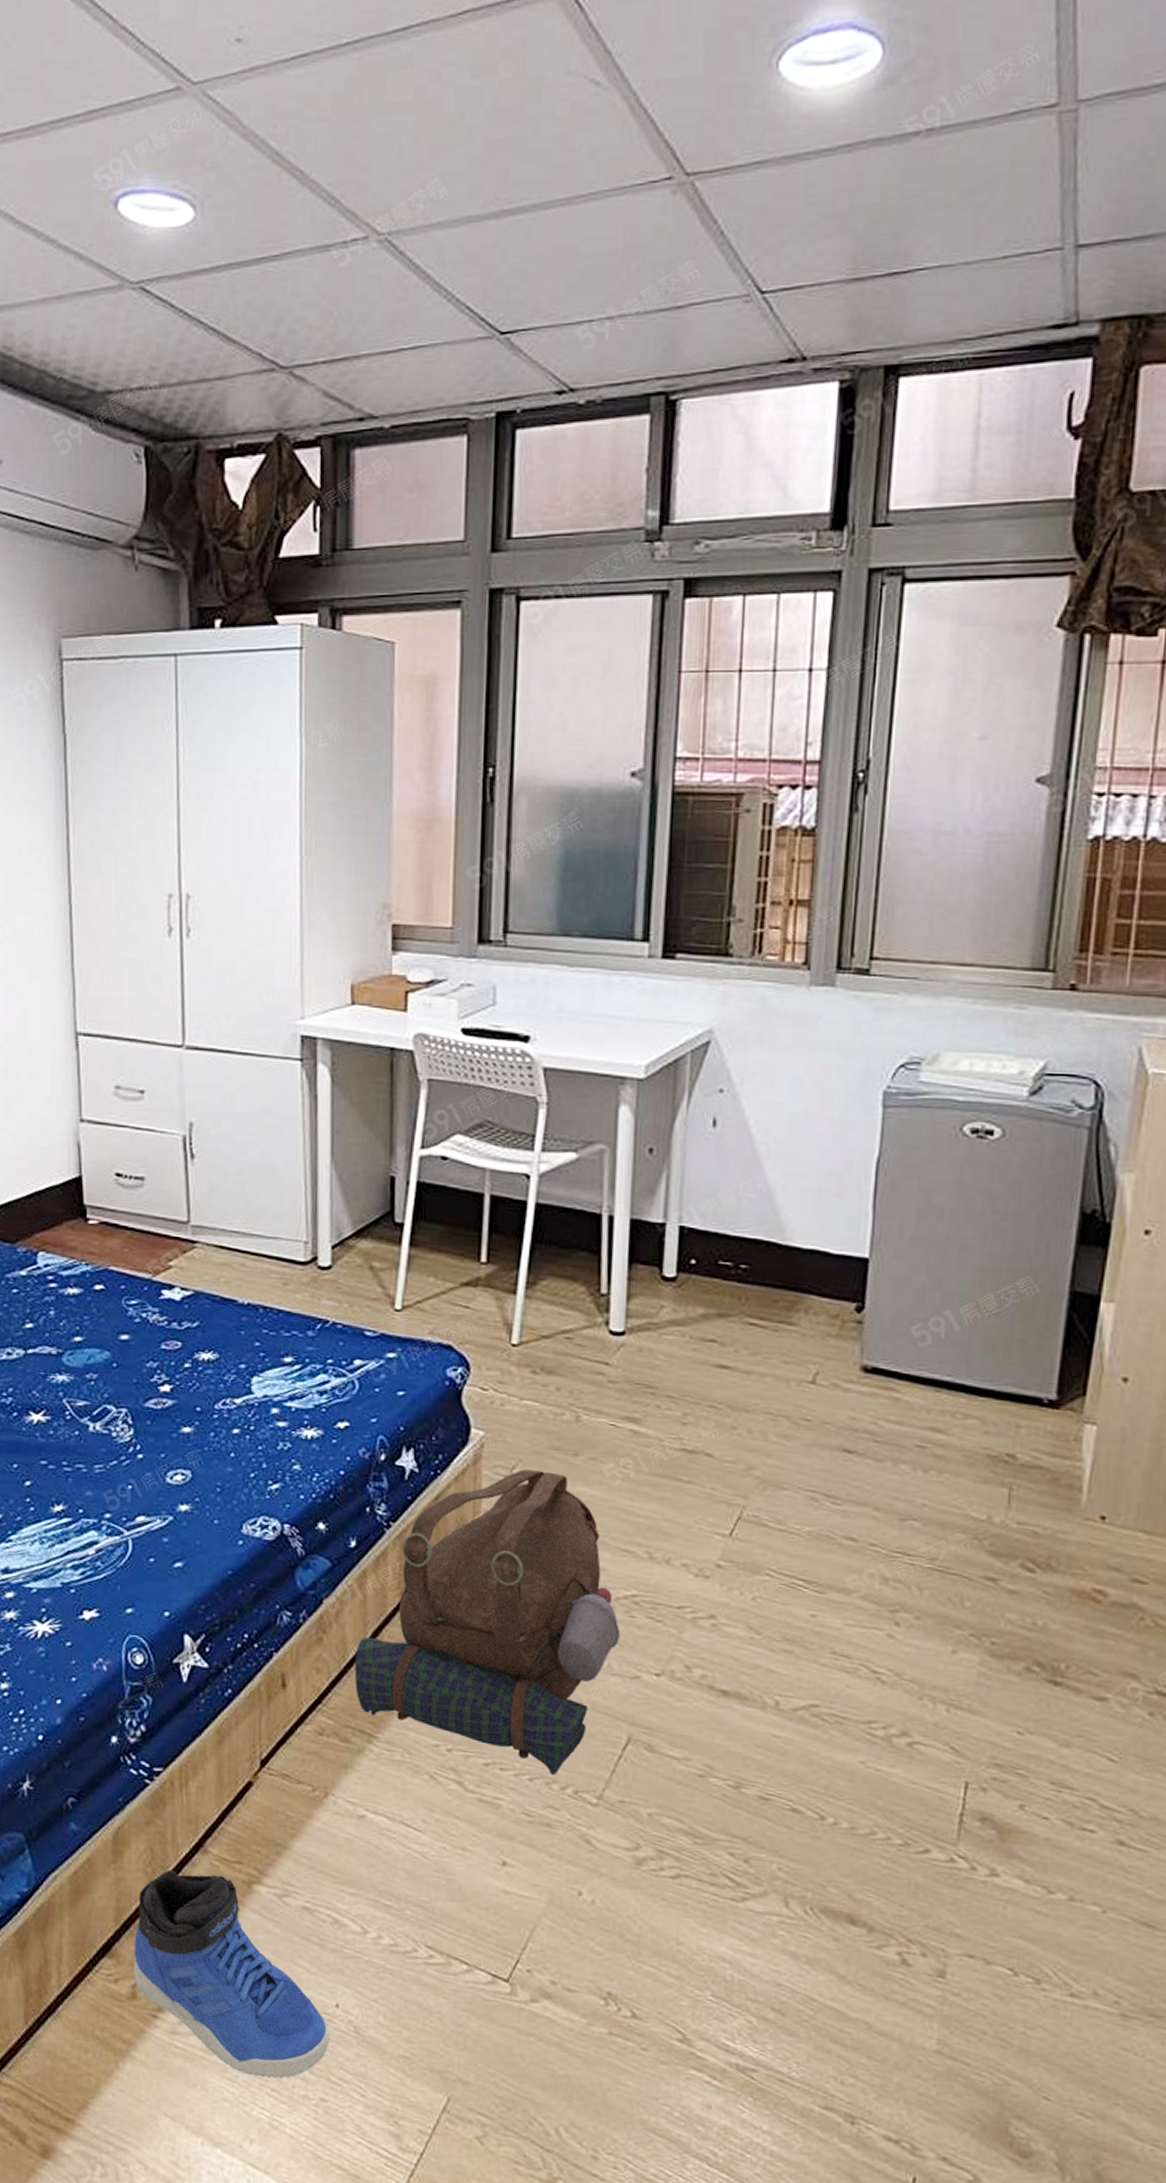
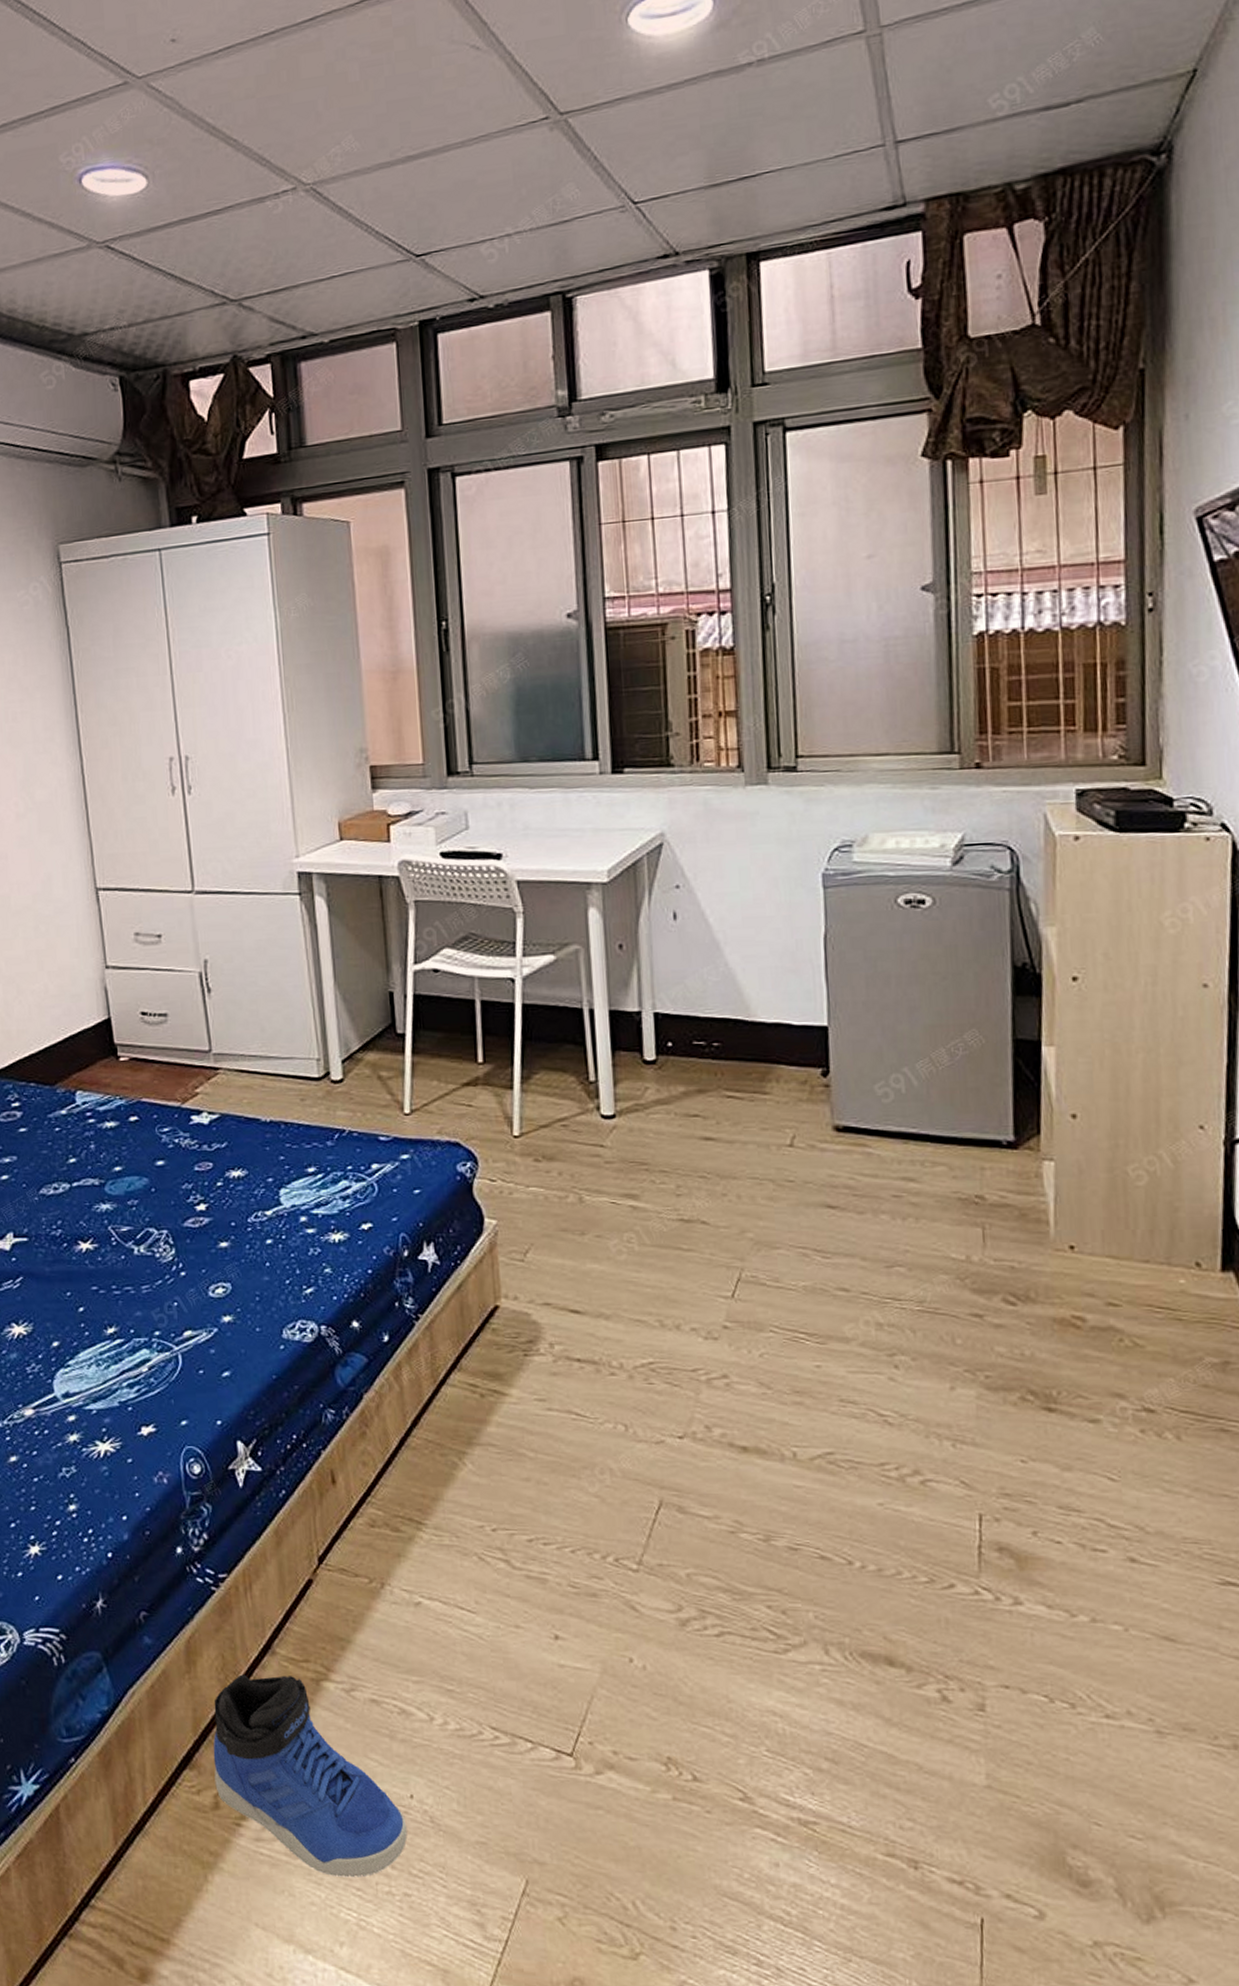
backpack: present [355,1469,621,1776] -> none [398,1252,642,1546]

